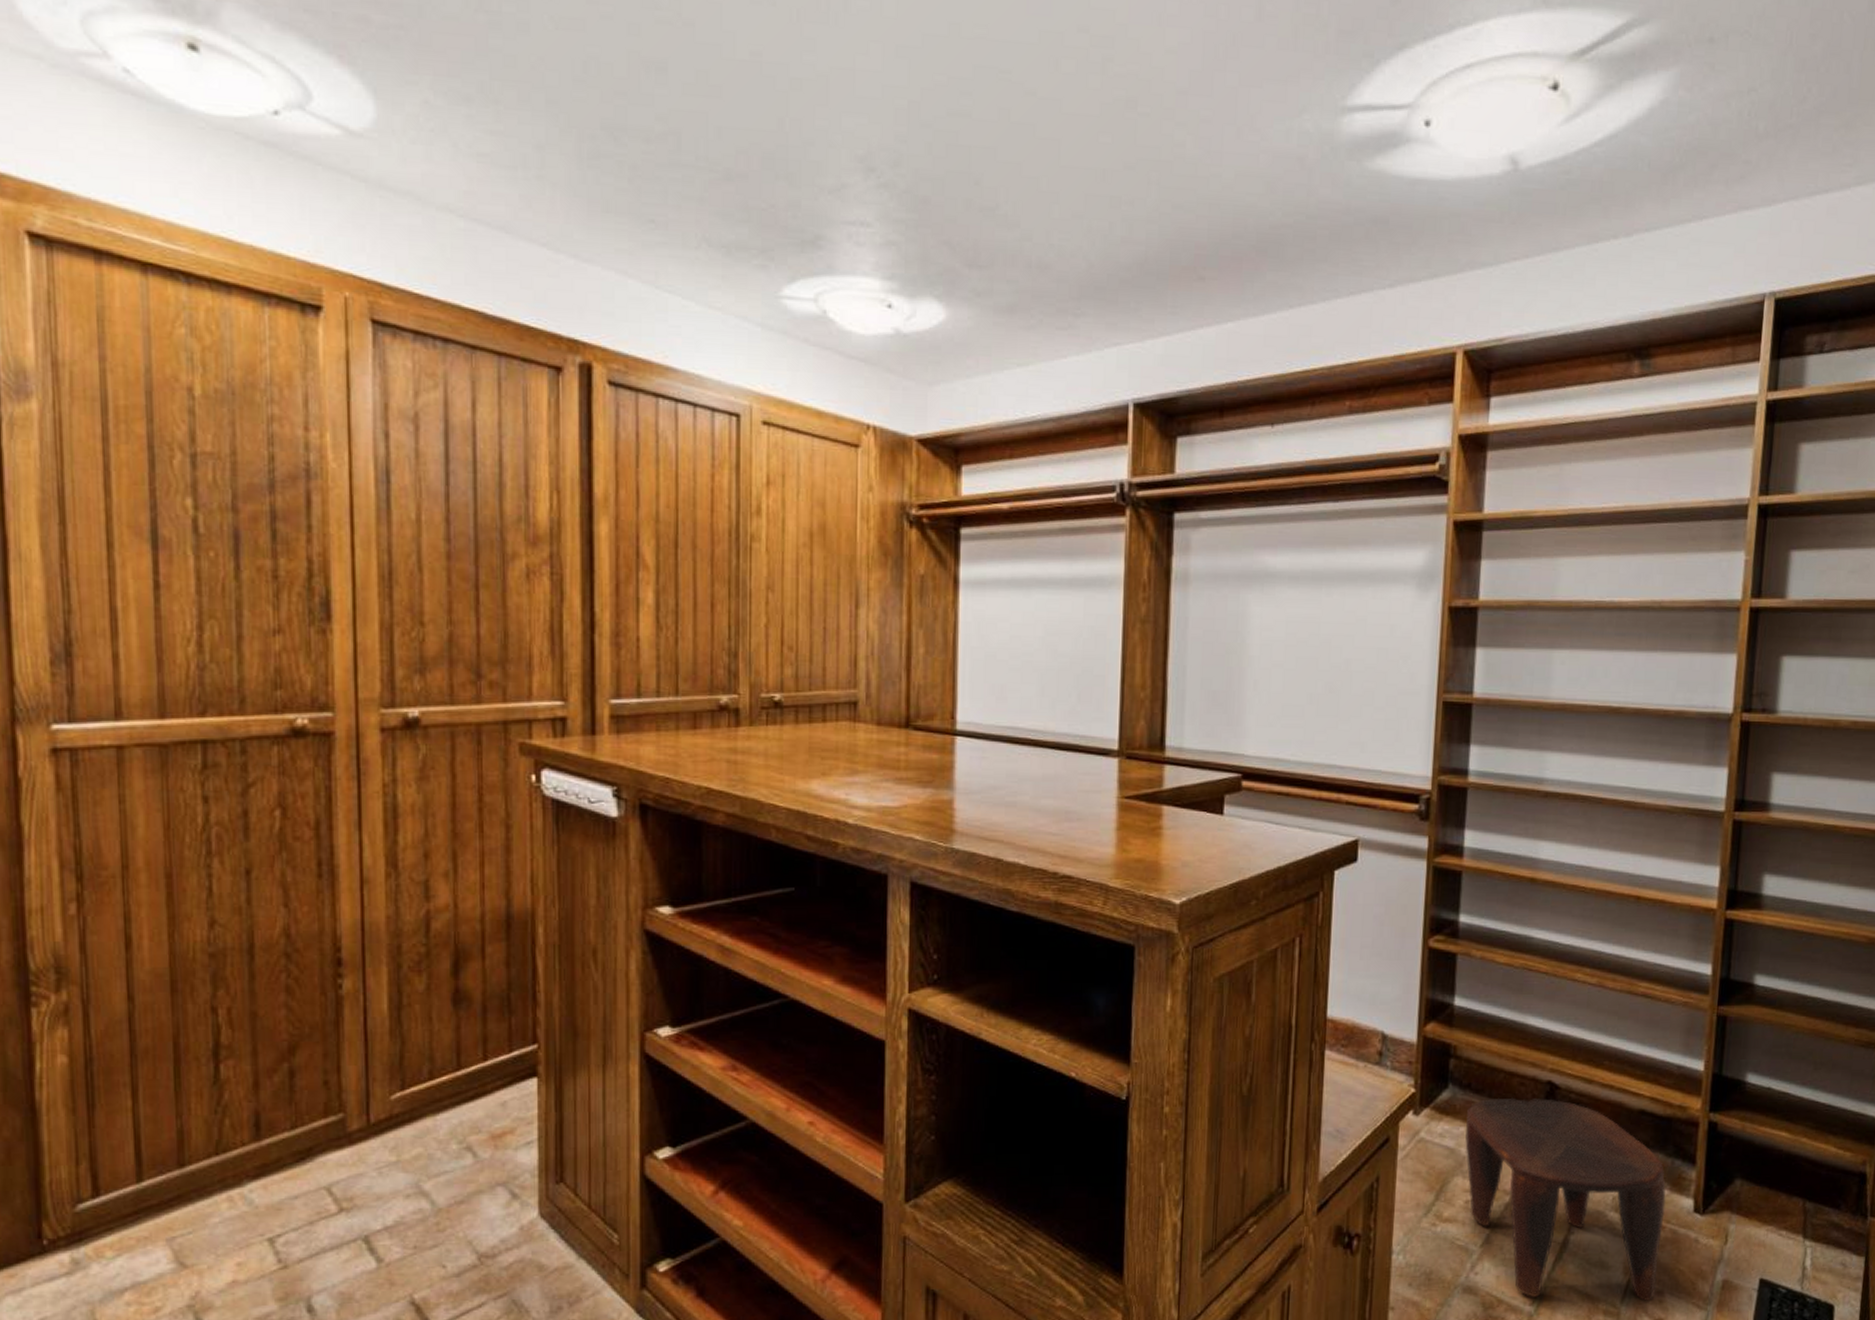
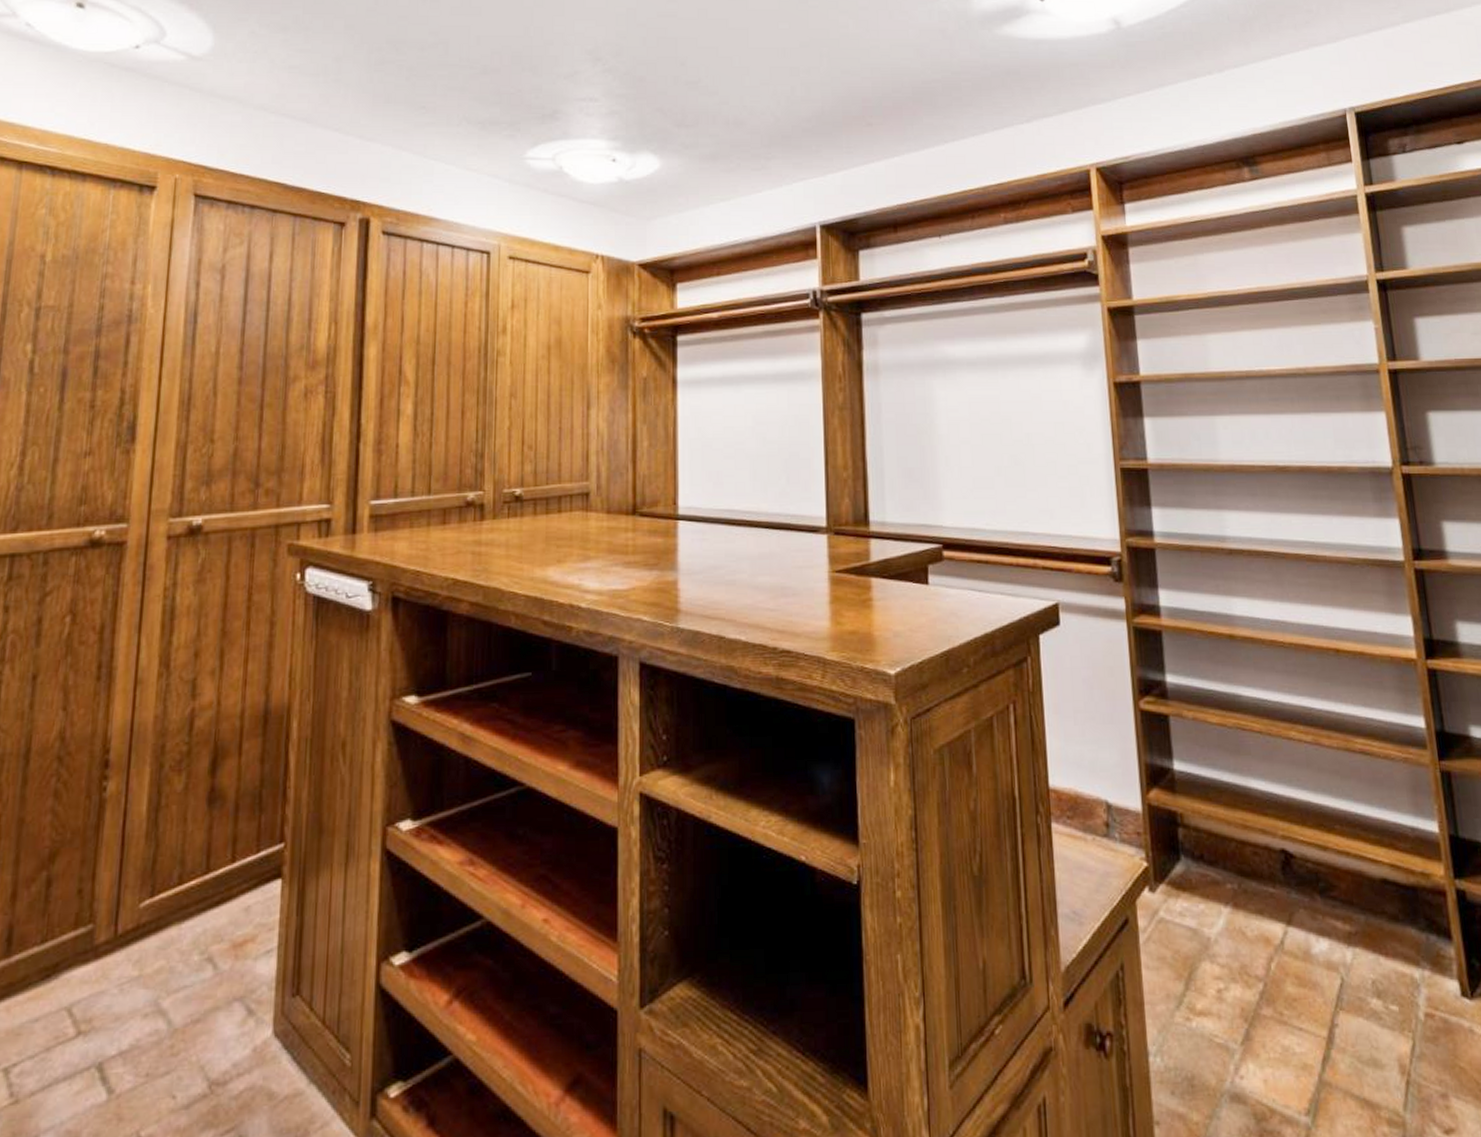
stool: present [1465,1097,1666,1301] -> none [1204,869,1440,1107]

